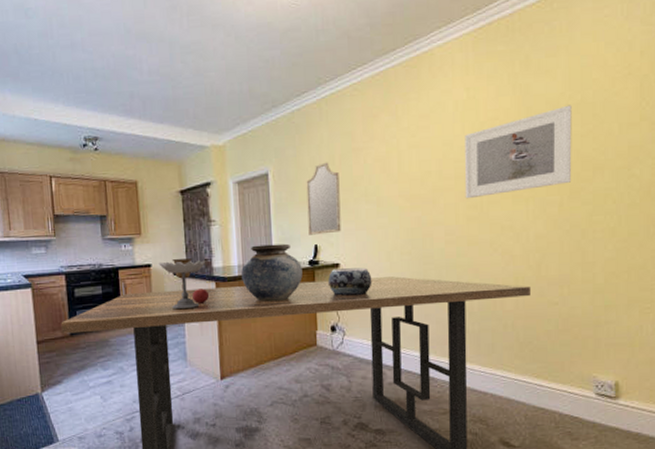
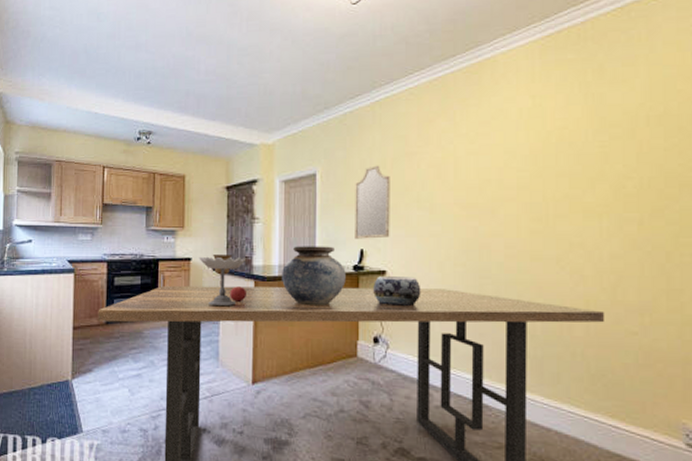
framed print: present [464,105,572,199] -> none [528,116,654,211]

